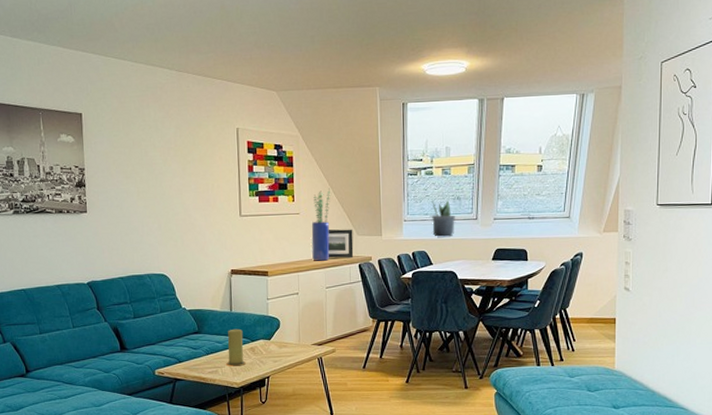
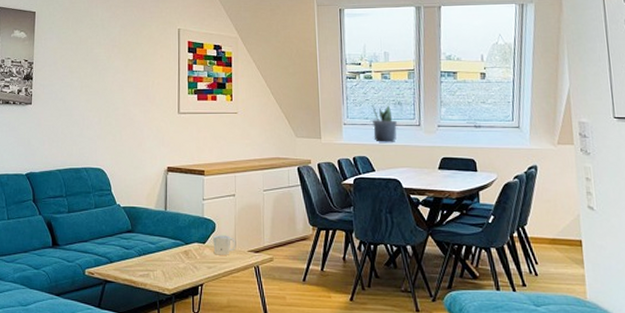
candle: present [226,328,246,366] -> none [158,229,179,271]
mug: none [278,331,301,351] -> present [213,235,236,257]
vase: present [311,188,330,261] -> none [249,88,268,162]
picture frame: present [328,229,354,259] -> none [265,130,292,161]

